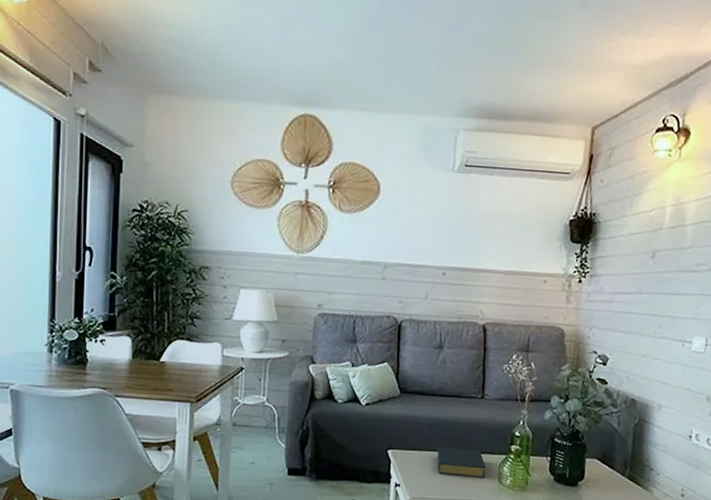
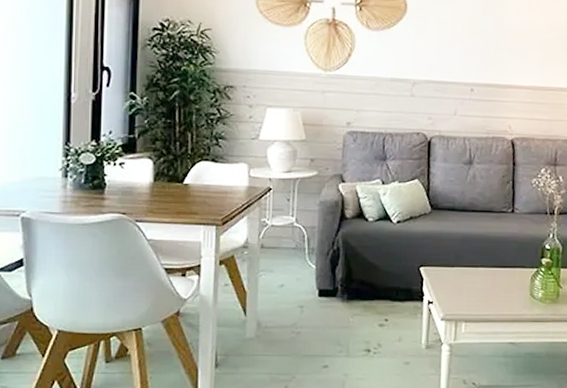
hardback book: present [437,447,486,478] -> none [469,263,518,292]

